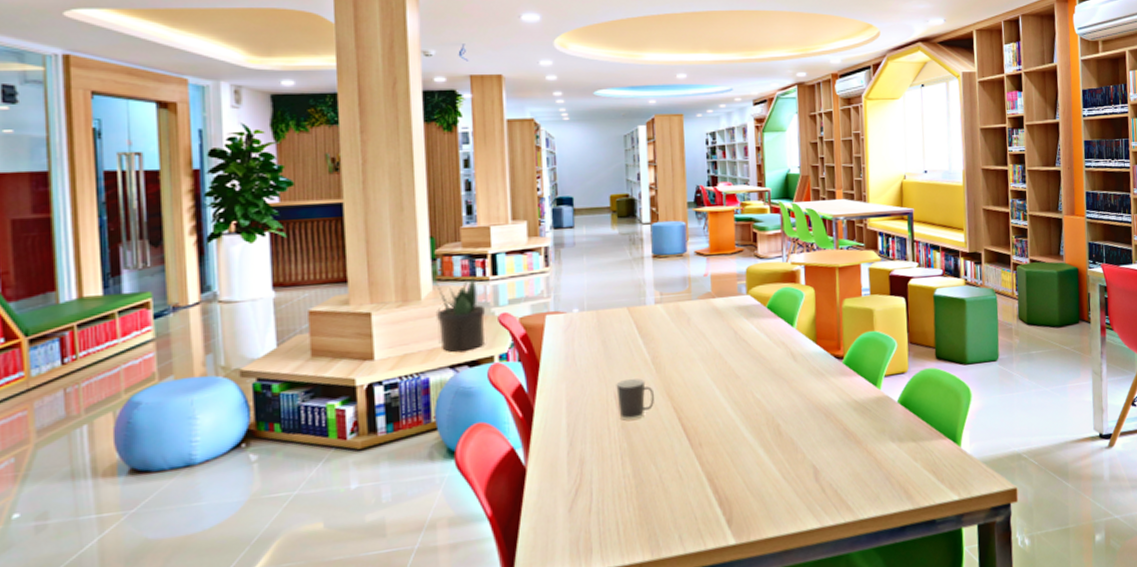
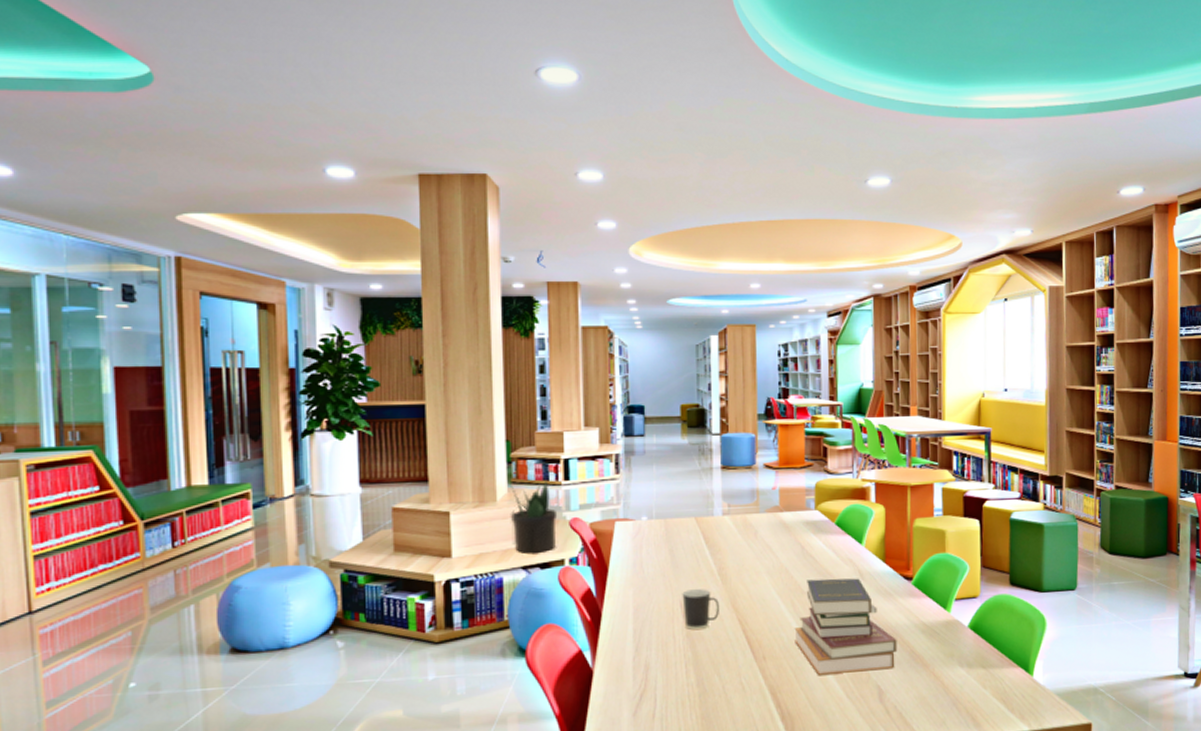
books: none [729,360,831,458] -> present [794,578,898,675]

